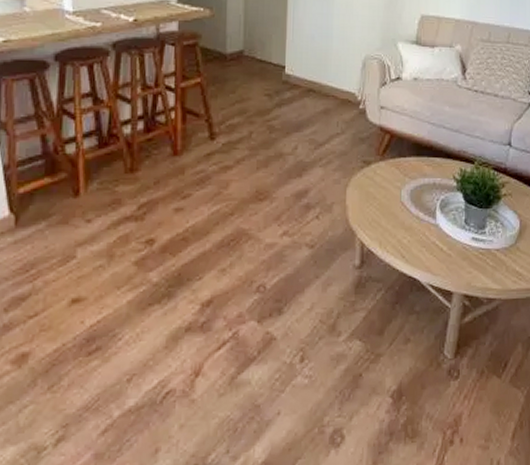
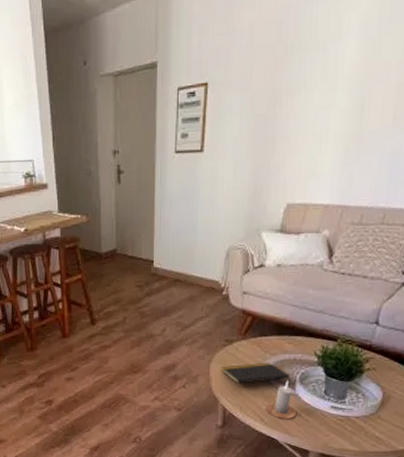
notepad: none [358,187,430,213] -> present [221,362,290,384]
candle: none [407,208,438,255] -> present [266,380,297,419]

